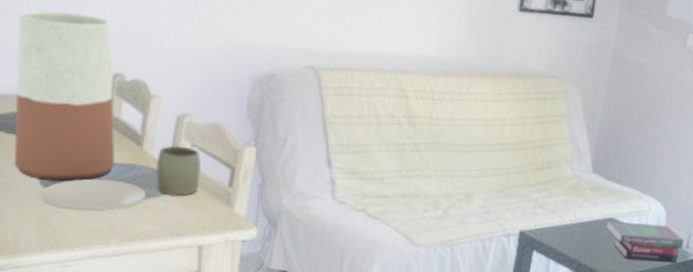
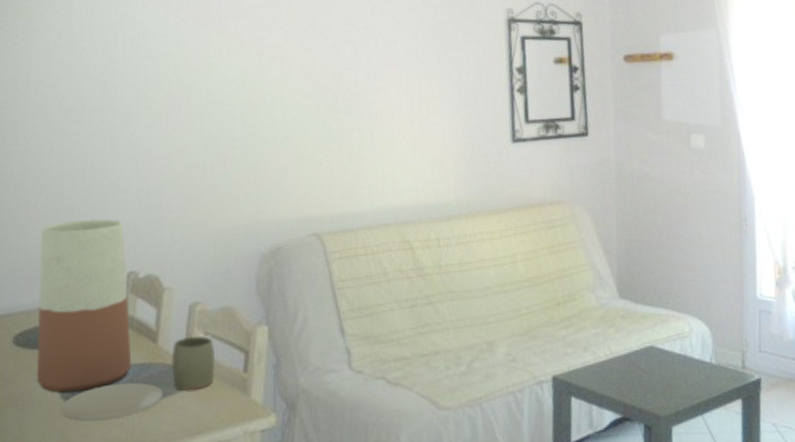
books: present [606,221,684,262] -> none [646,345,739,392]

